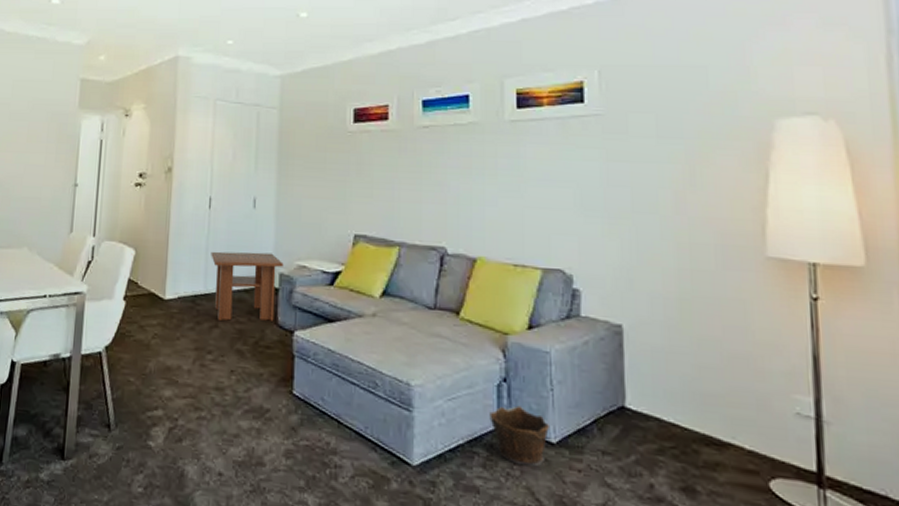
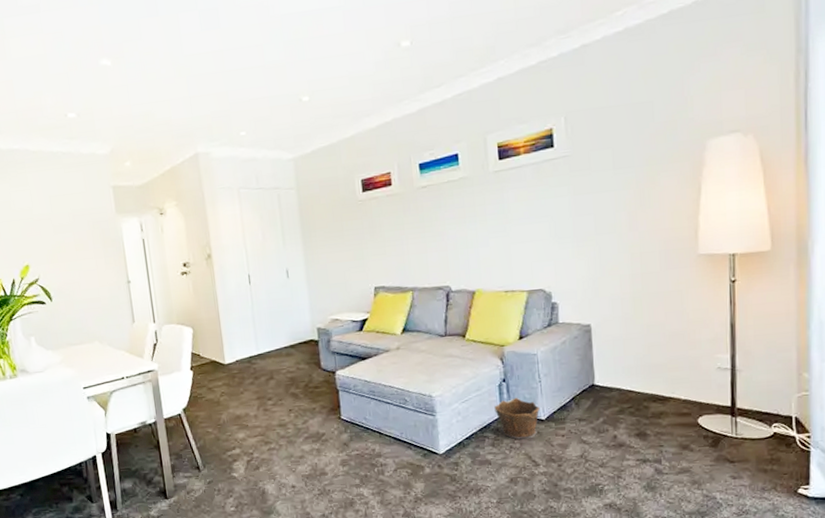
coffee table: present [211,251,284,322] -> none [257,313,320,374]

